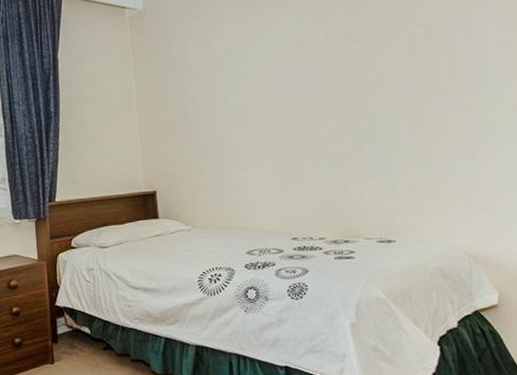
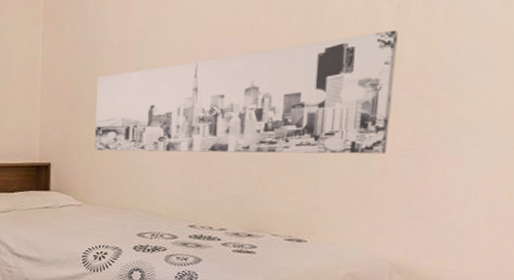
wall art: none [189,48,444,175] -> present [94,30,399,154]

